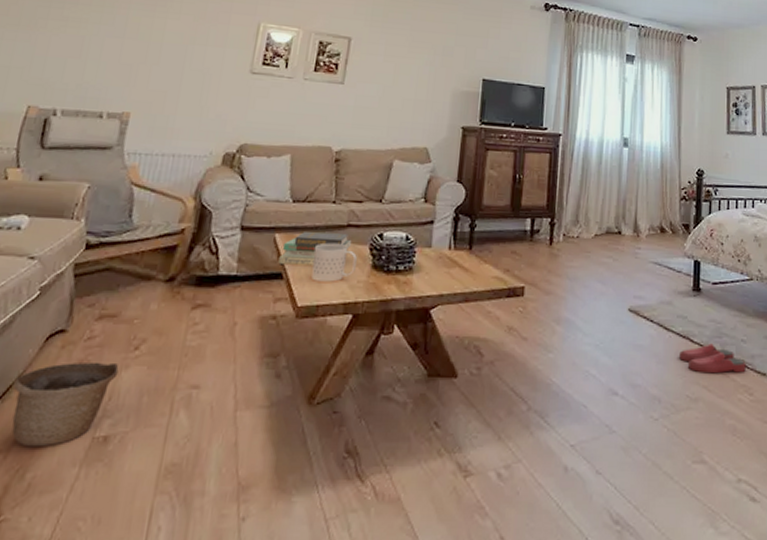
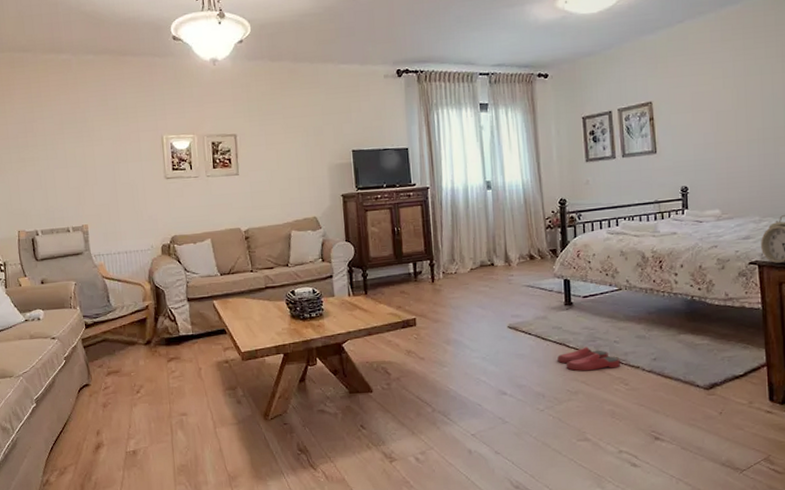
basket: present [11,362,119,447] -> none [66,403,131,461]
books: present [278,232,352,265] -> none [220,294,272,323]
mug: present [310,242,357,282] -> none [244,302,279,333]

